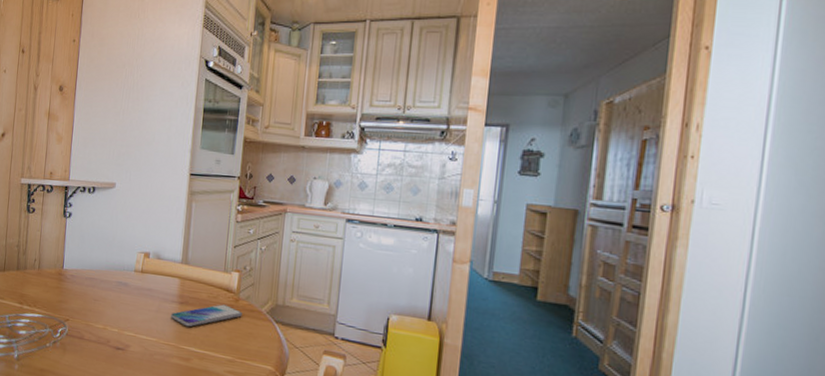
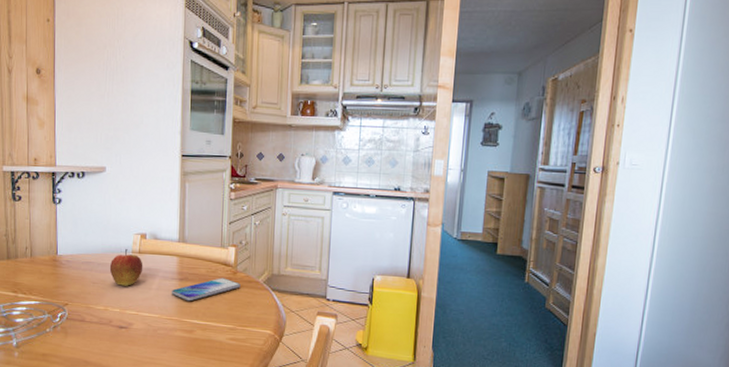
fruit: none [111,267,145,306] -> present [109,249,143,286]

